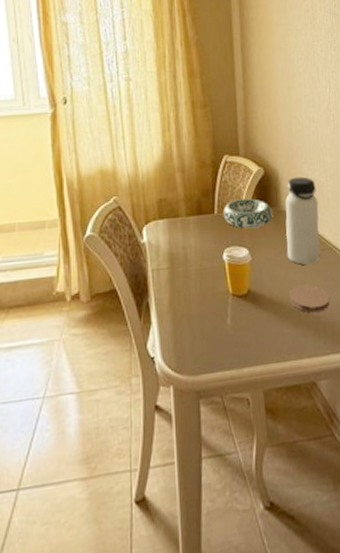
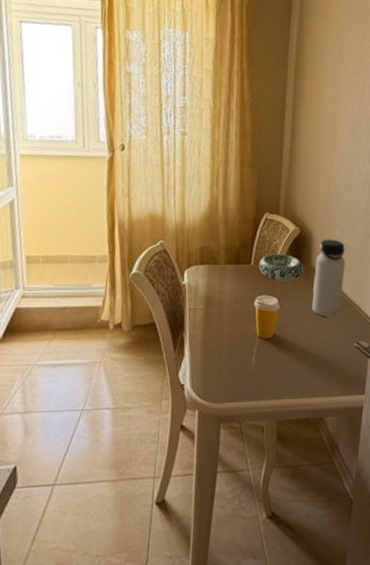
coaster: present [288,284,330,313] -> none [308,334,345,359]

